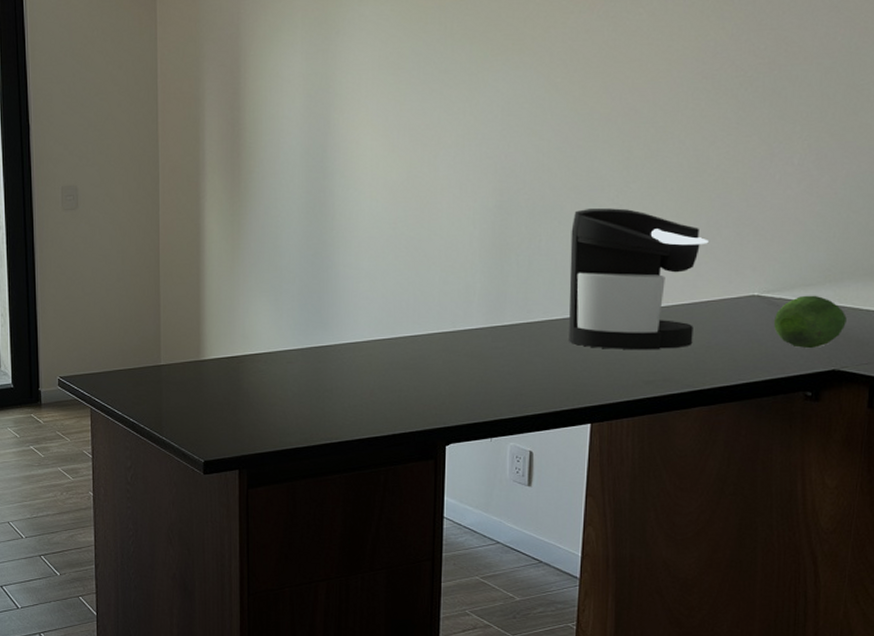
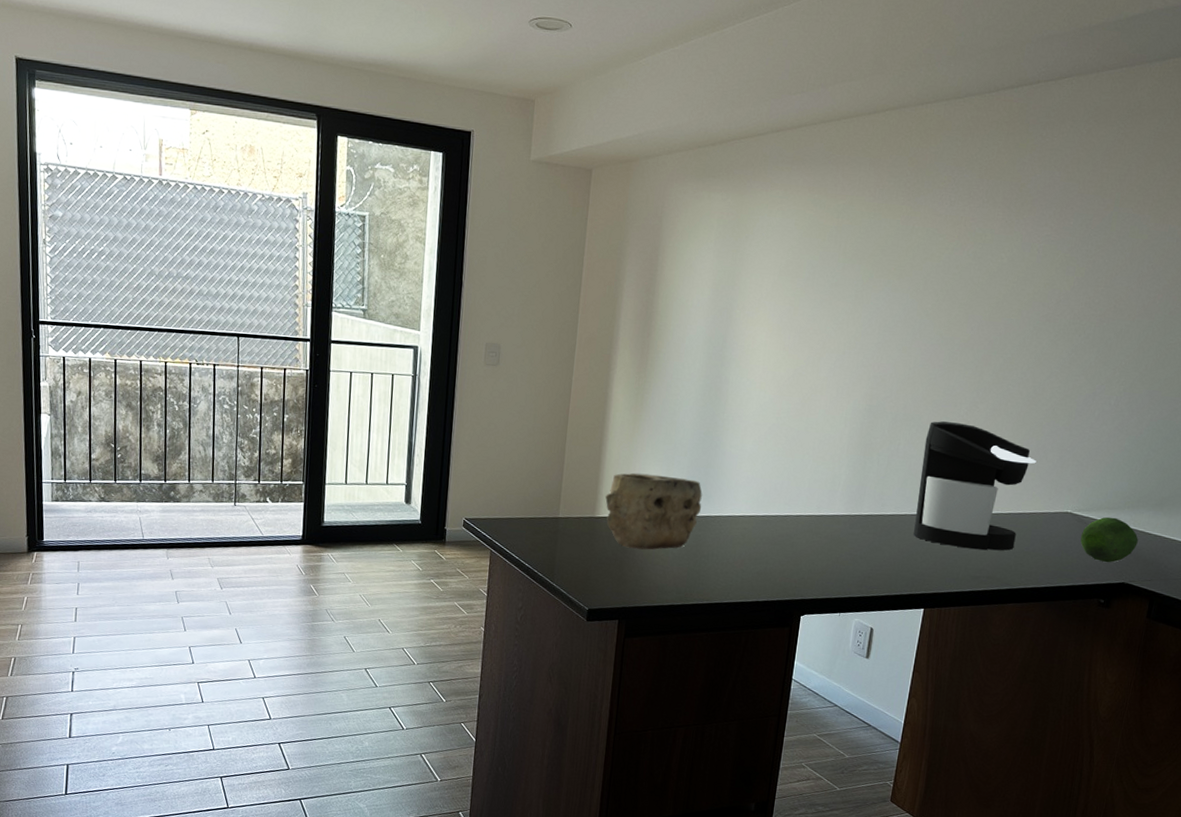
bowl: none [210,306,319,390] -> present [605,472,702,550]

